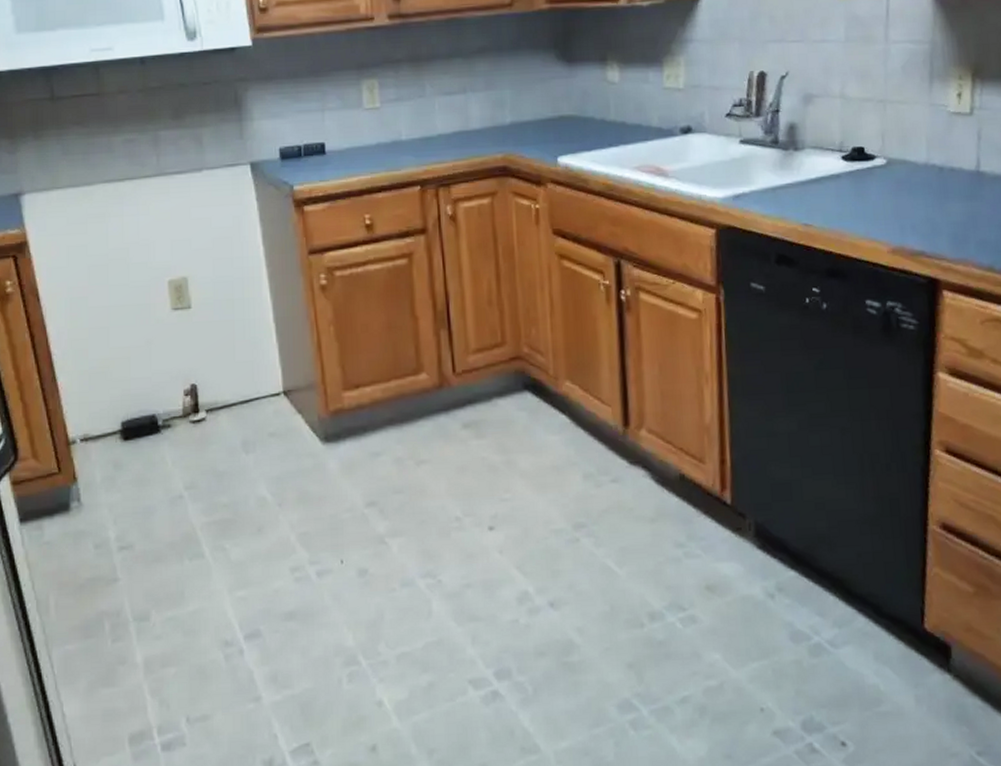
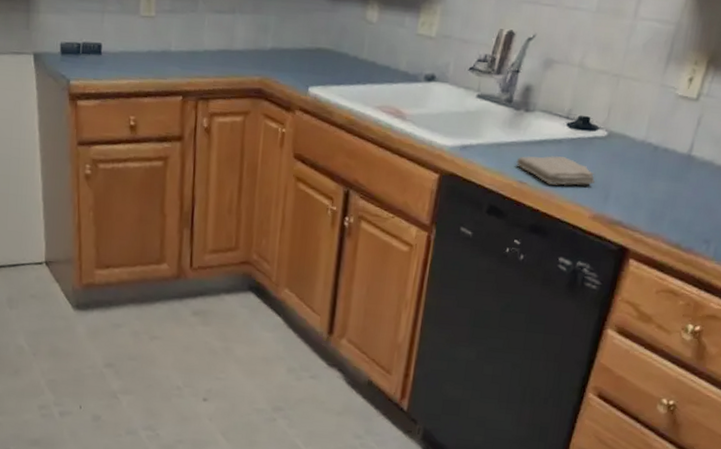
washcloth: none [796,192,886,223] -> present [516,155,596,186]

